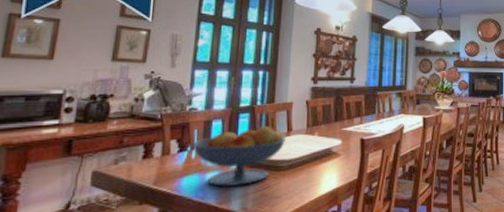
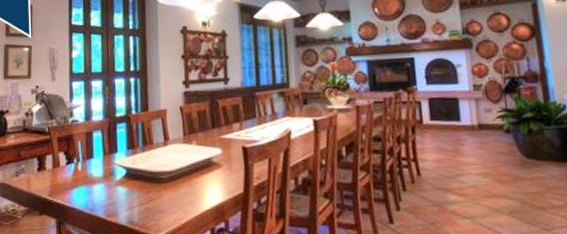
fruit bowl: present [193,125,286,188] -> none [78,135,164,200]

